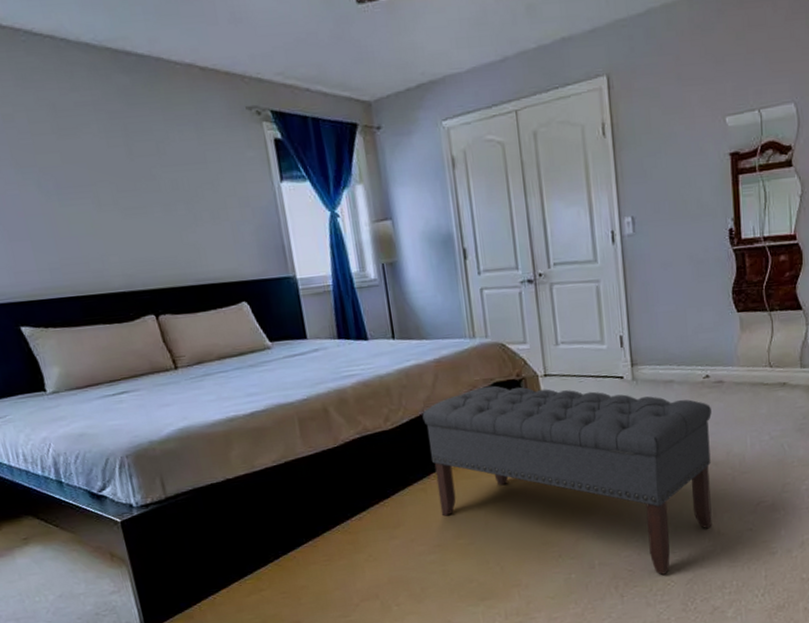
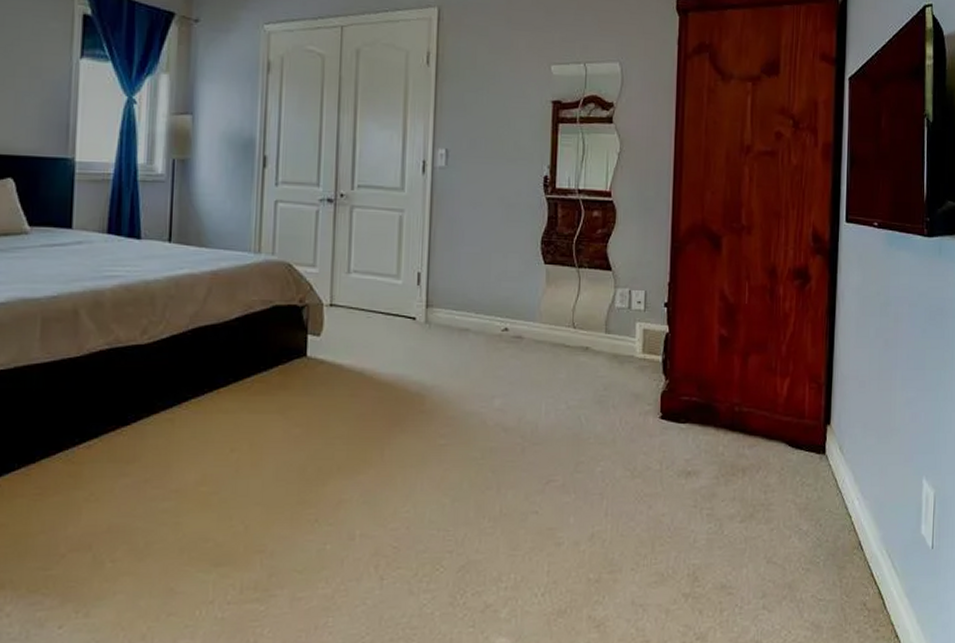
bench: present [422,385,712,575] -> none [185,309,507,557]

